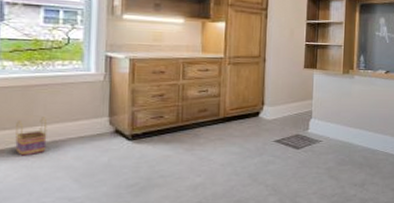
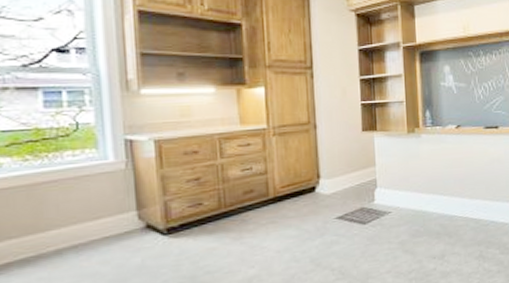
basket: present [15,117,48,156] -> none [24,218,65,268]

